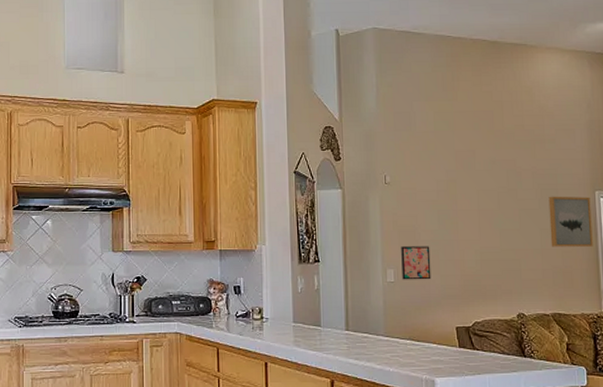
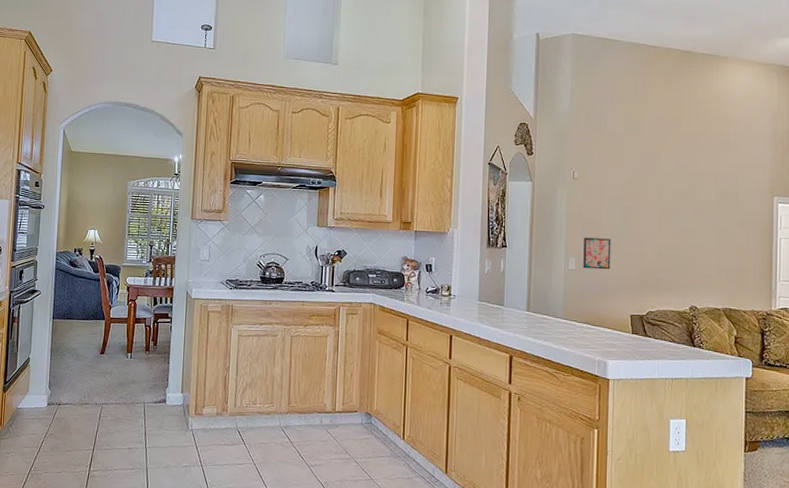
wall art: present [548,196,593,247] -> none [727,199,769,249]

